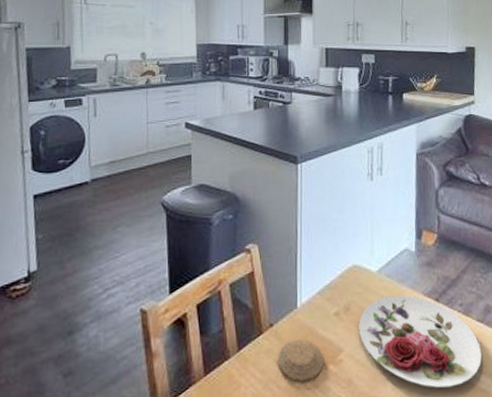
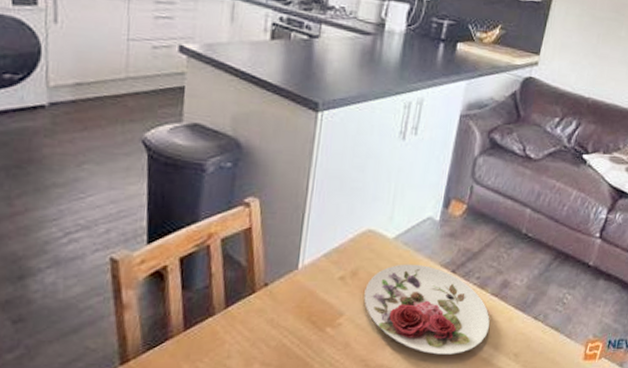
coaster: present [278,339,323,381] -> none [269,301,321,341]

